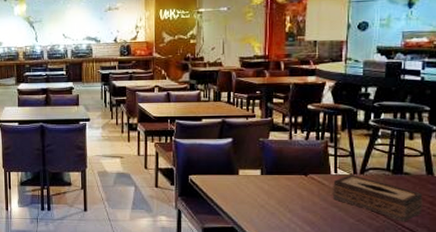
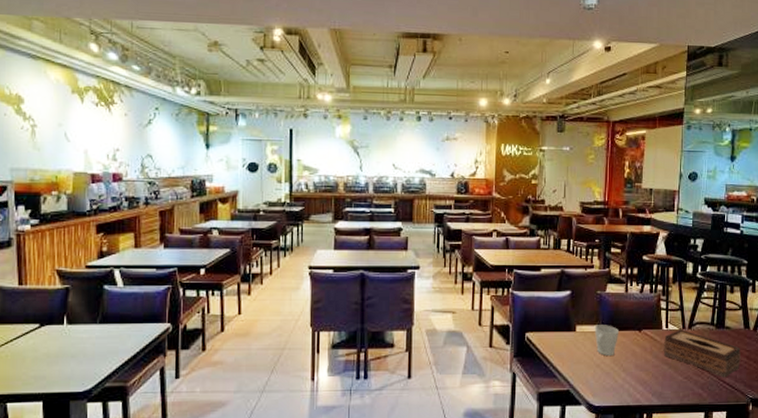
mug: none [258,169,283,198] -> present [595,325,619,357]

